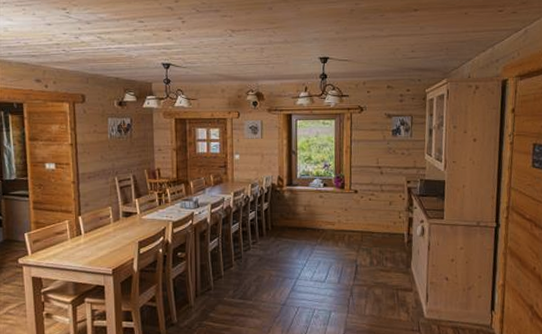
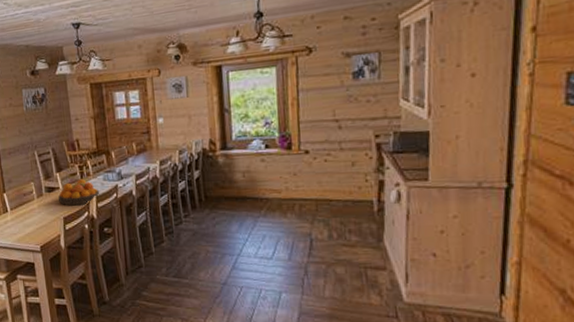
fruit bowl: none [135,206,177,231] -> present [58,179,100,206]

